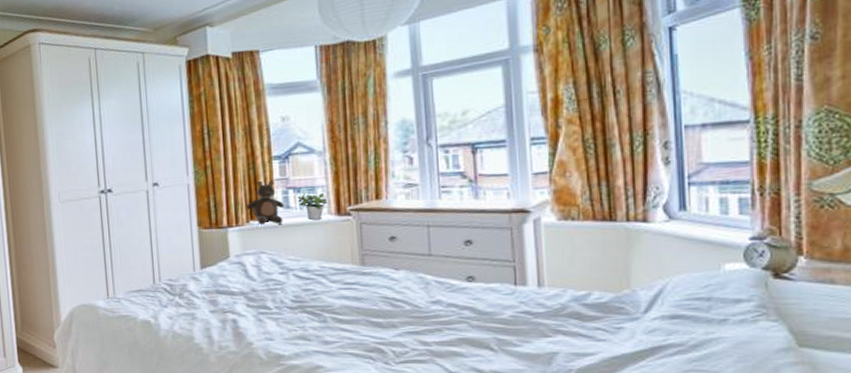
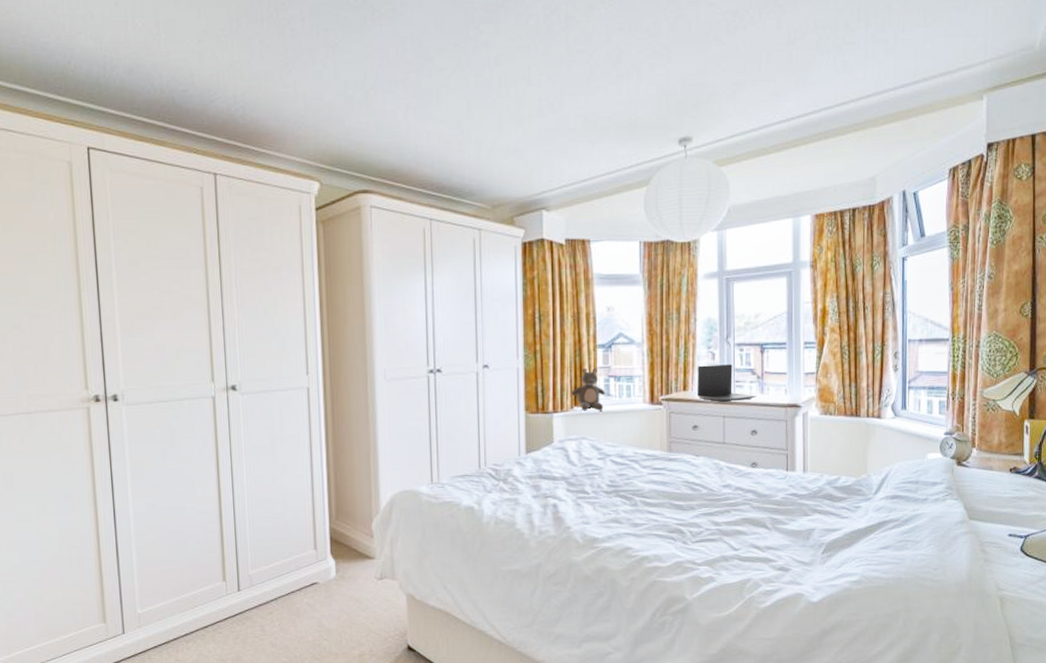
potted plant: present [297,193,328,221] -> none [617,382,644,409]
laptop computer: none [392,168,469,209] -> present [698,364,756,401]

